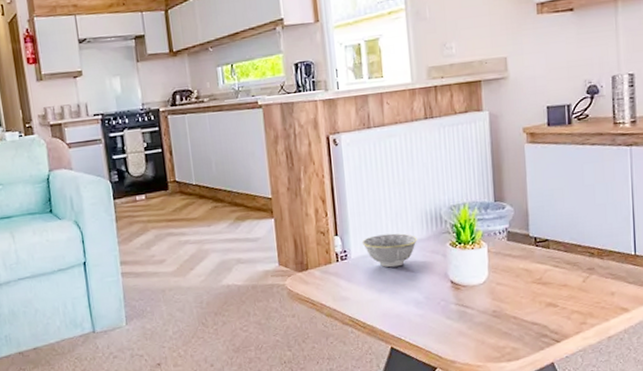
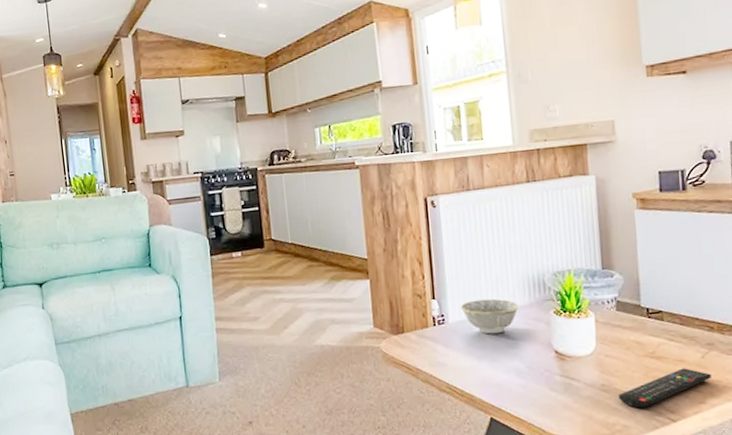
remote control: none [508,292,591,332] -> present [618,368,711,409]

